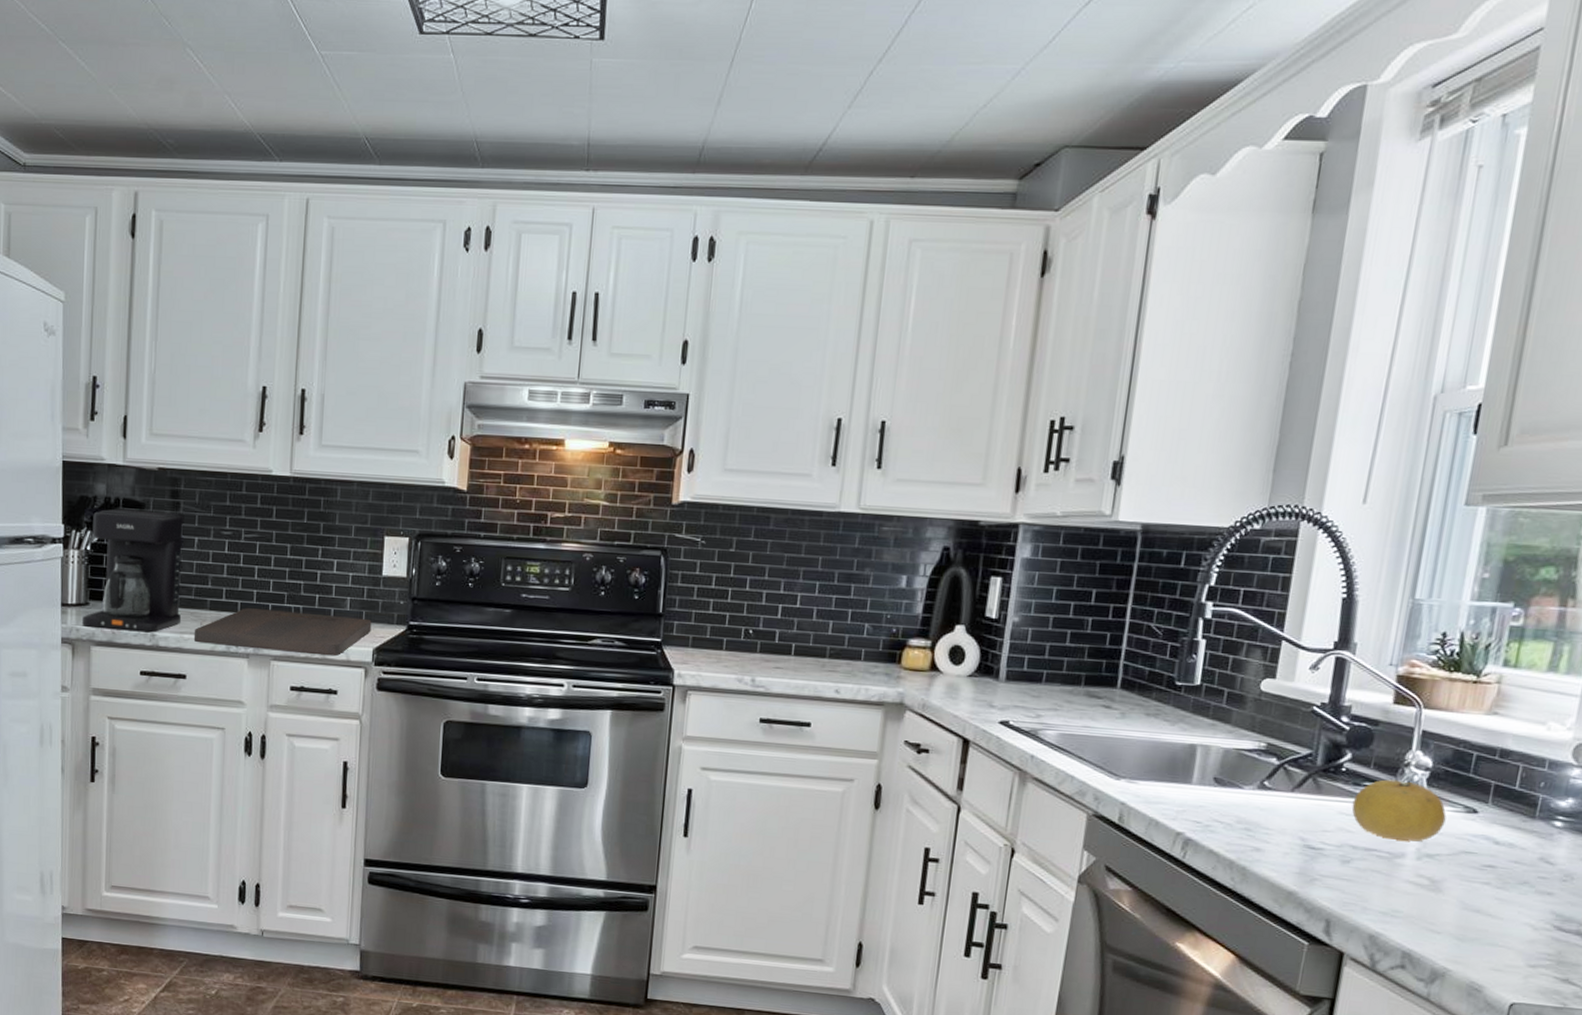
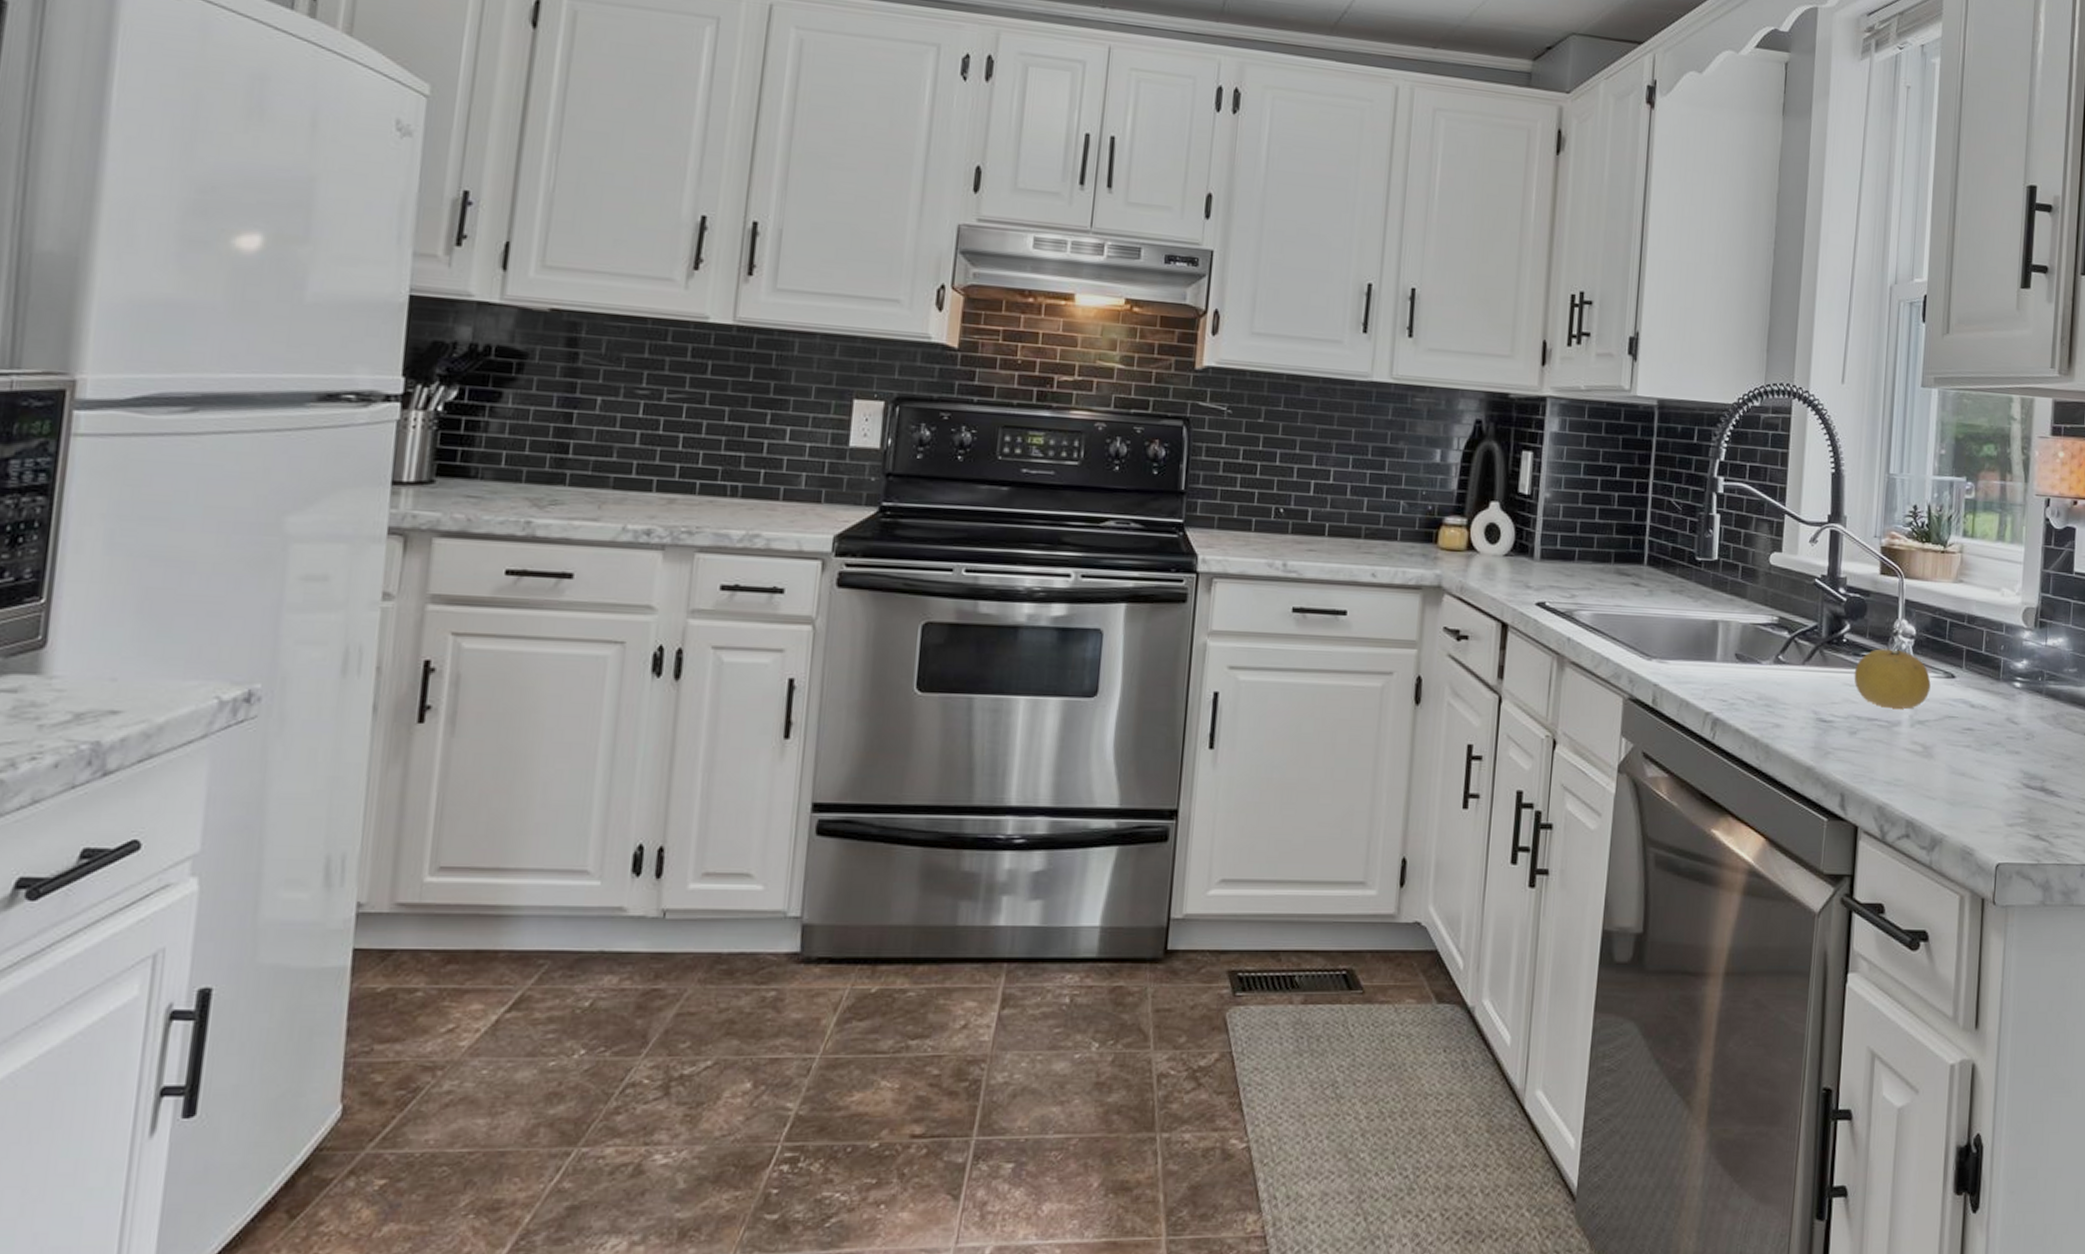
coffee maker: present [82,508,183,634] -> none [422,358,582,521]
cutting board: present [193,608,372,657] -> none [587,486,834,546]

